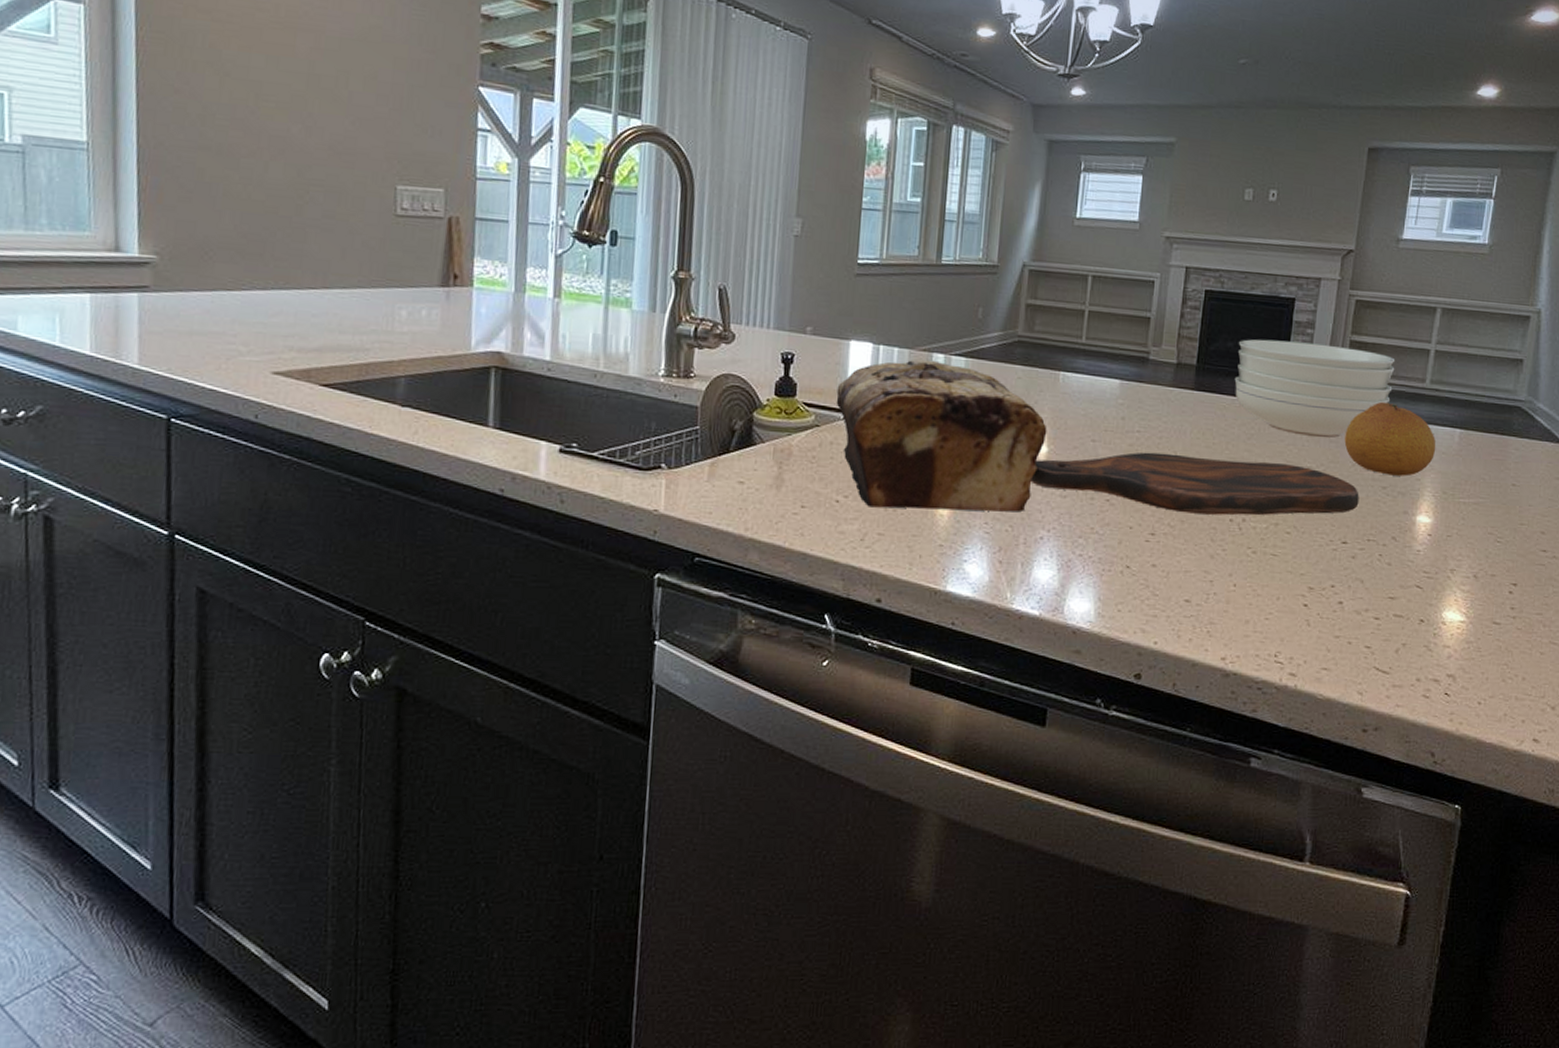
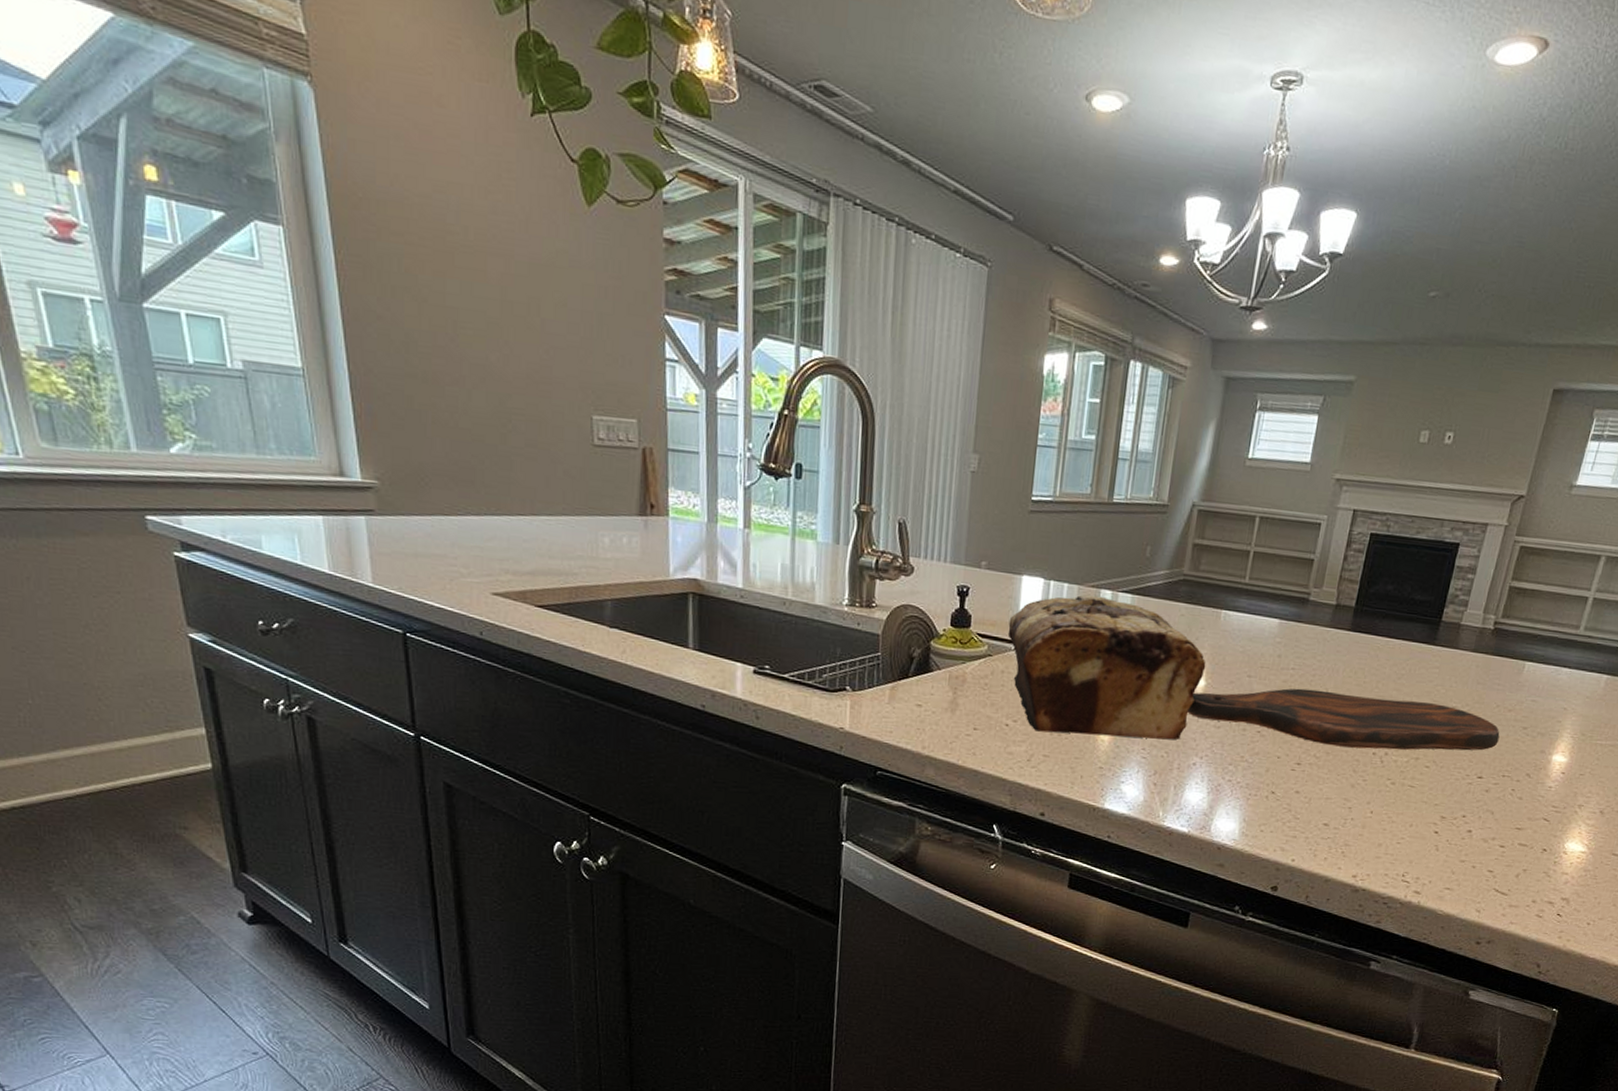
bowl: present [1234,339,1396,438] -> none [1390,583,1553,680]
fruit: present [1344,401,1436,476] -> none [1491,646,1582,718]

